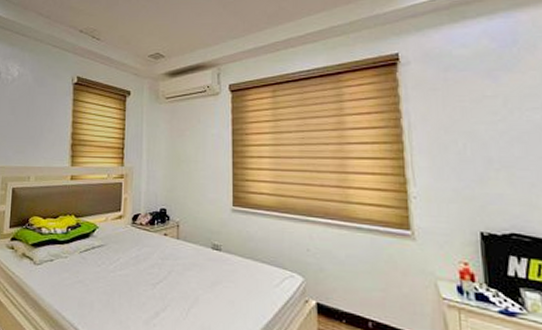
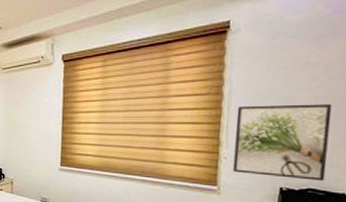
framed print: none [419,139,527,224] -> present [232,104,333,181]

